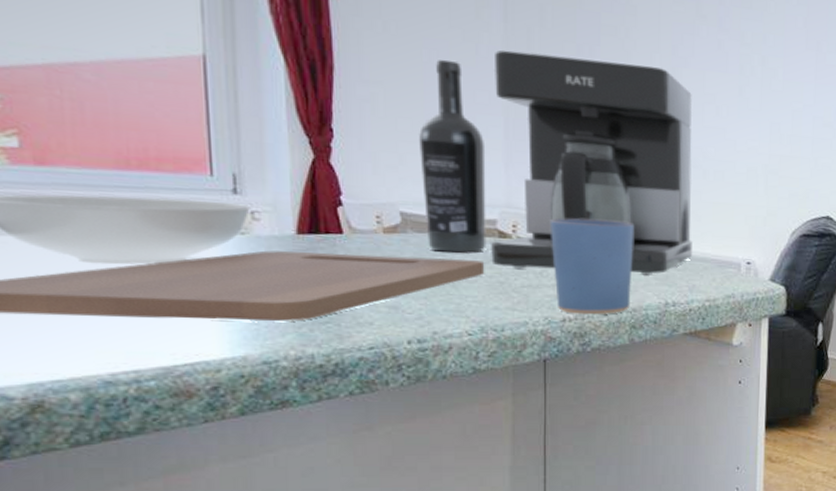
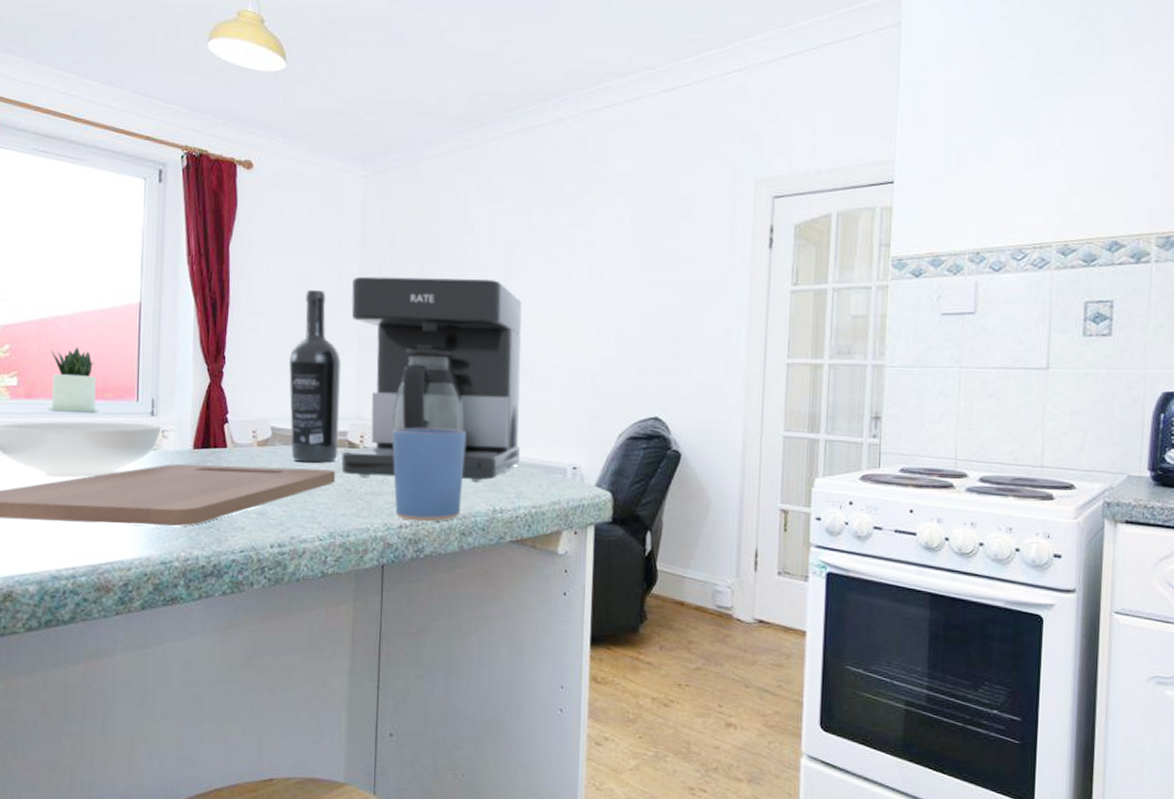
planter: none [69,103,156,189] -> present [47,347,100,414]

